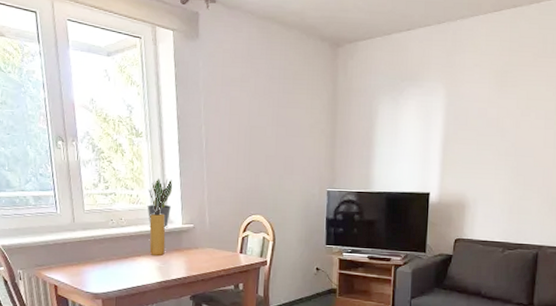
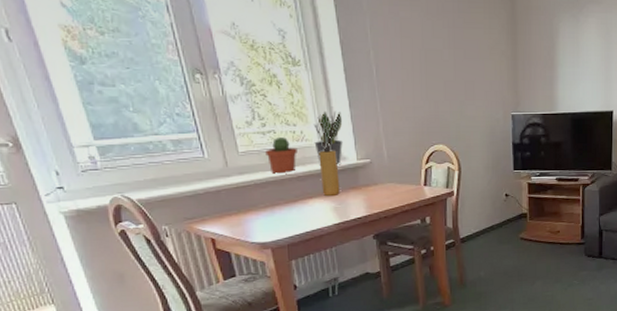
succulent plant: none [106,199,132,232] -> present [265,137,297,174]

